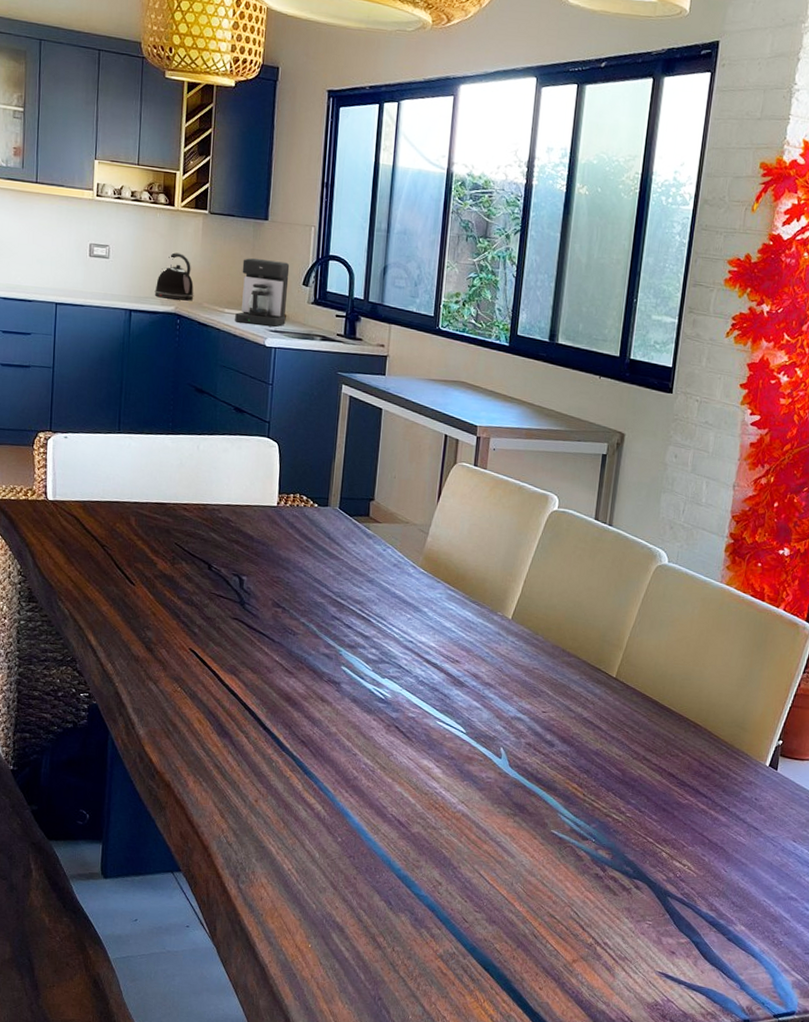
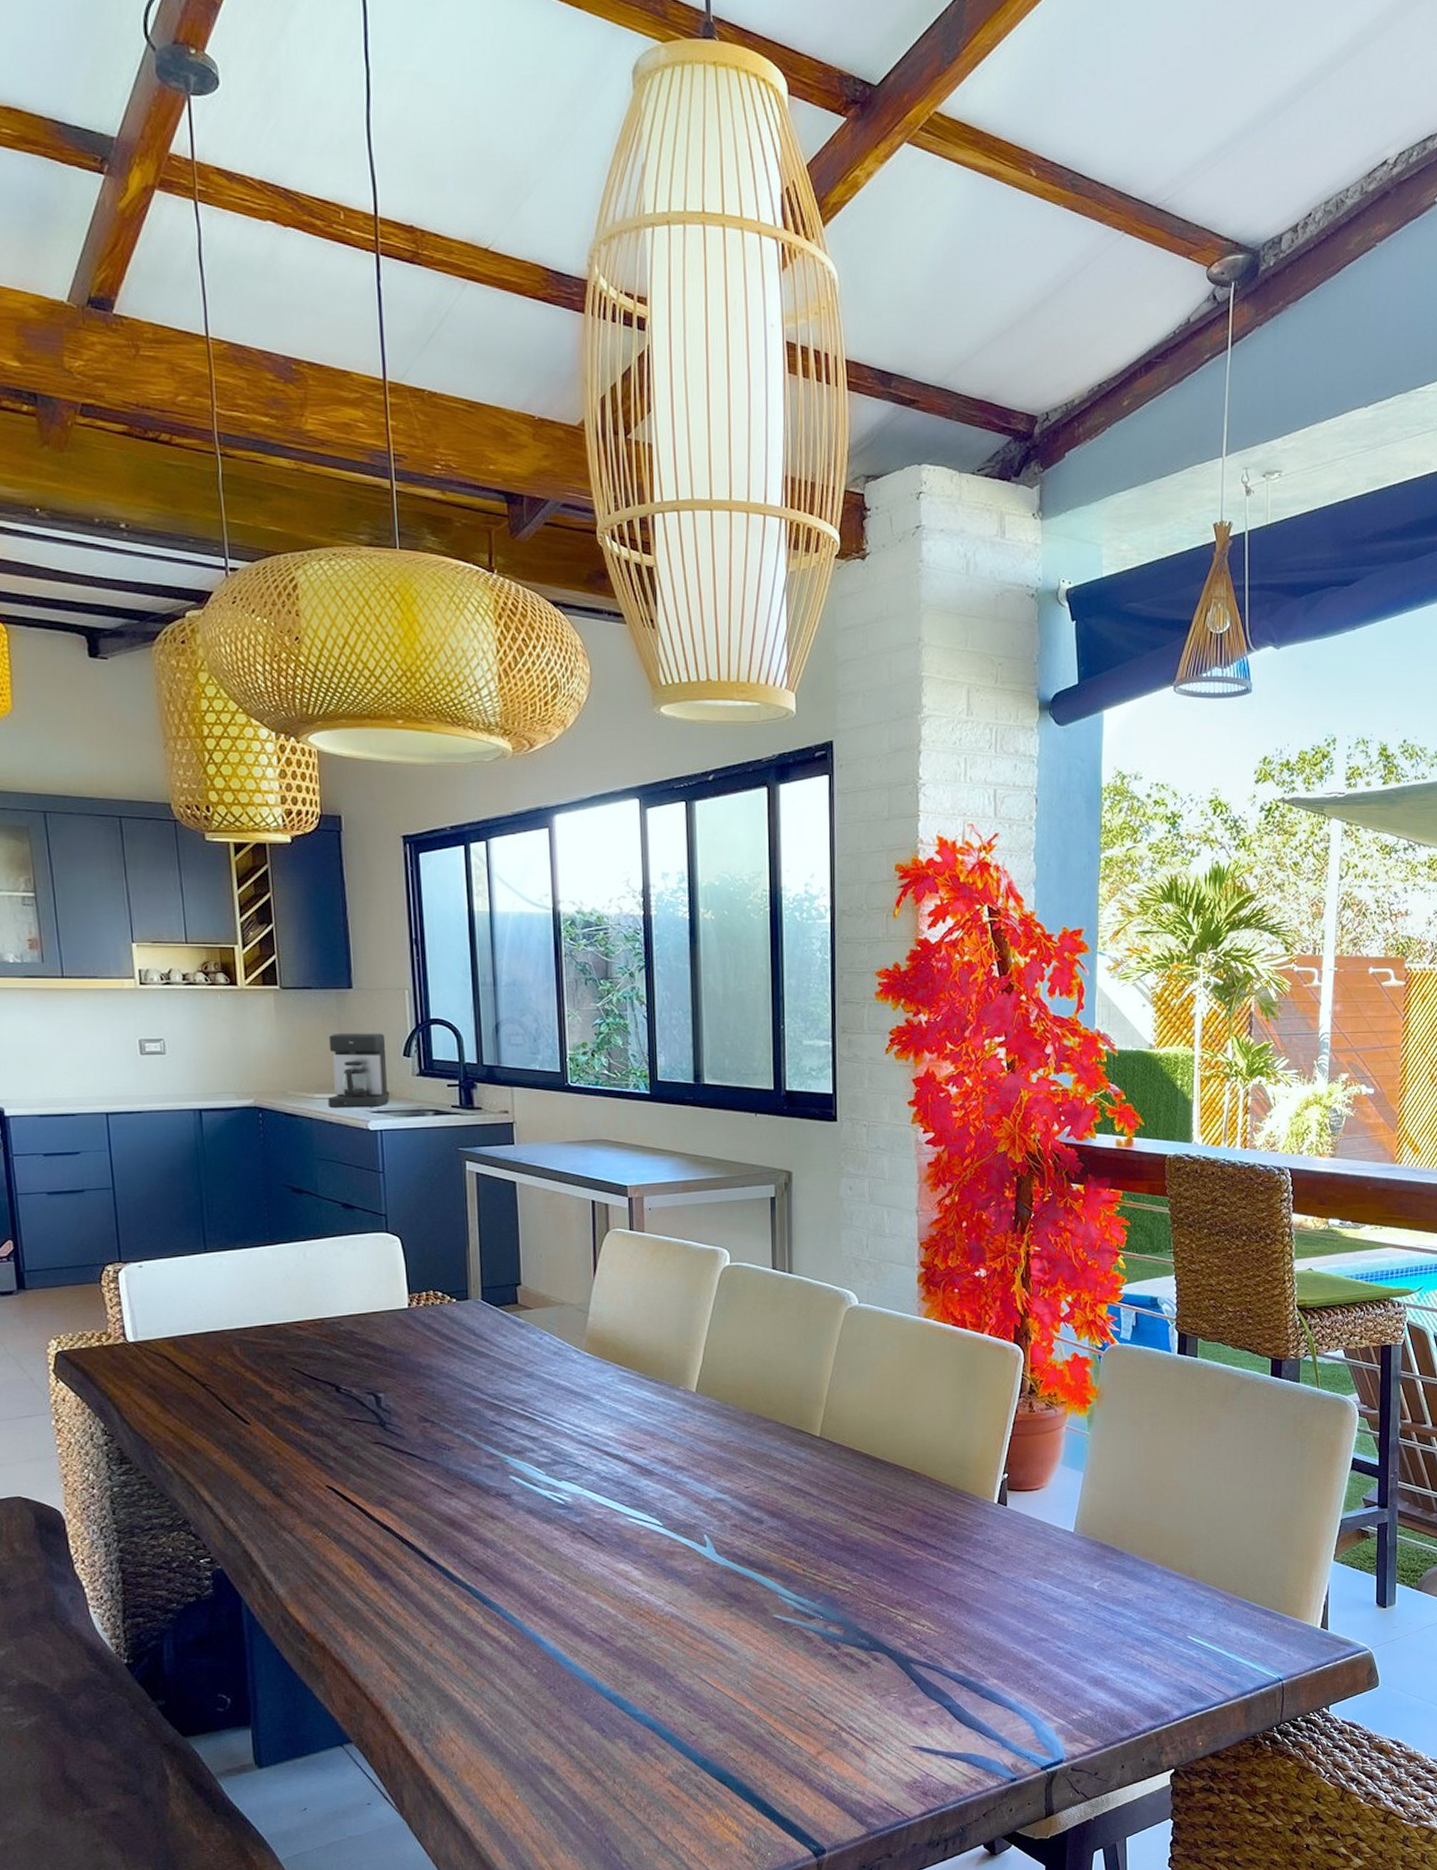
kettle: present [154,253,194,301] -> none [226,1038,276,1091]

